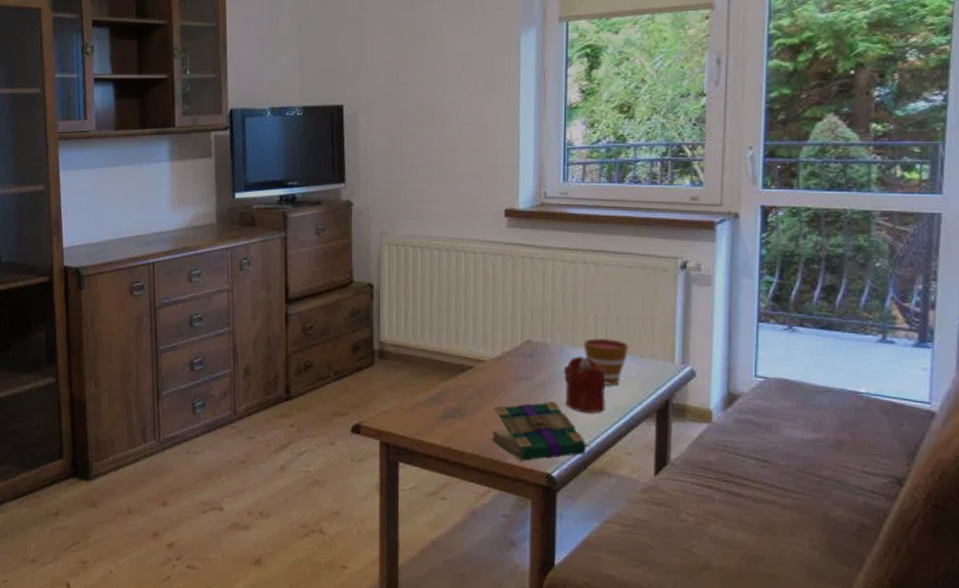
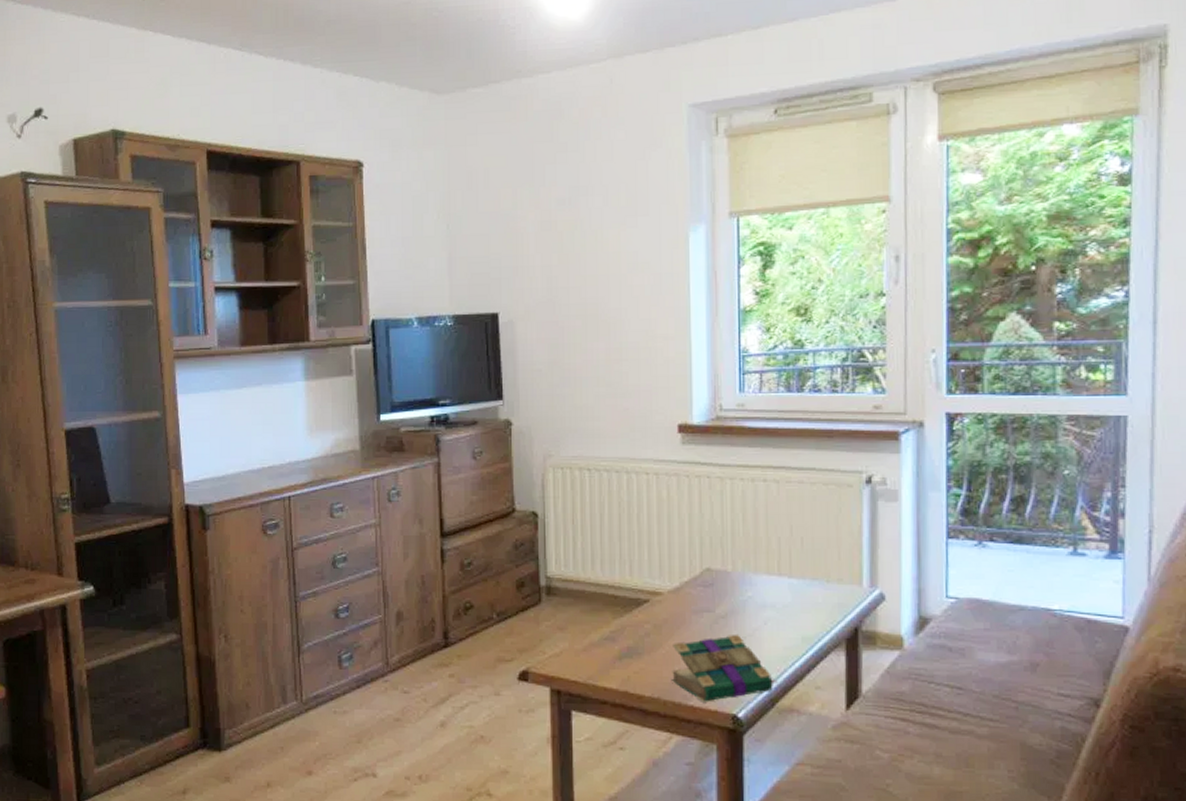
candle: present [564,356,606,414] -> none [747,584,792,646]
cup: present [583,338,628,385] -> none [766,563,814,614]

